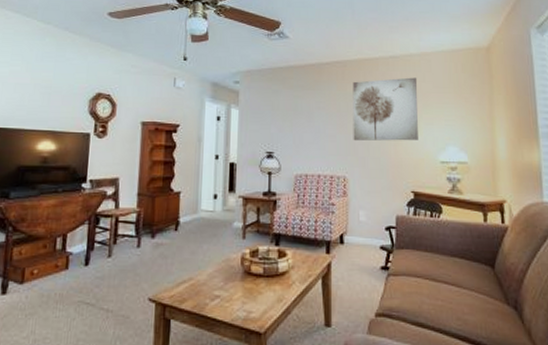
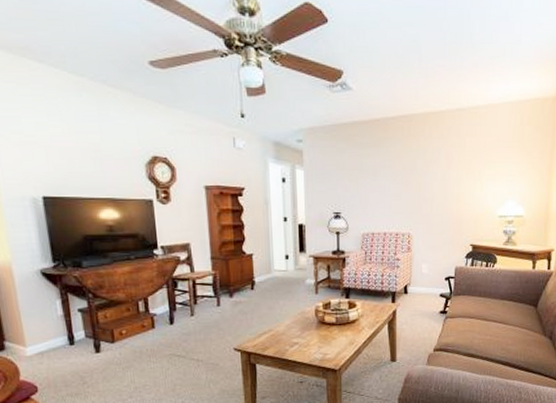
wall art: present [352,77,418,141] -> none [418,131,483,199]

